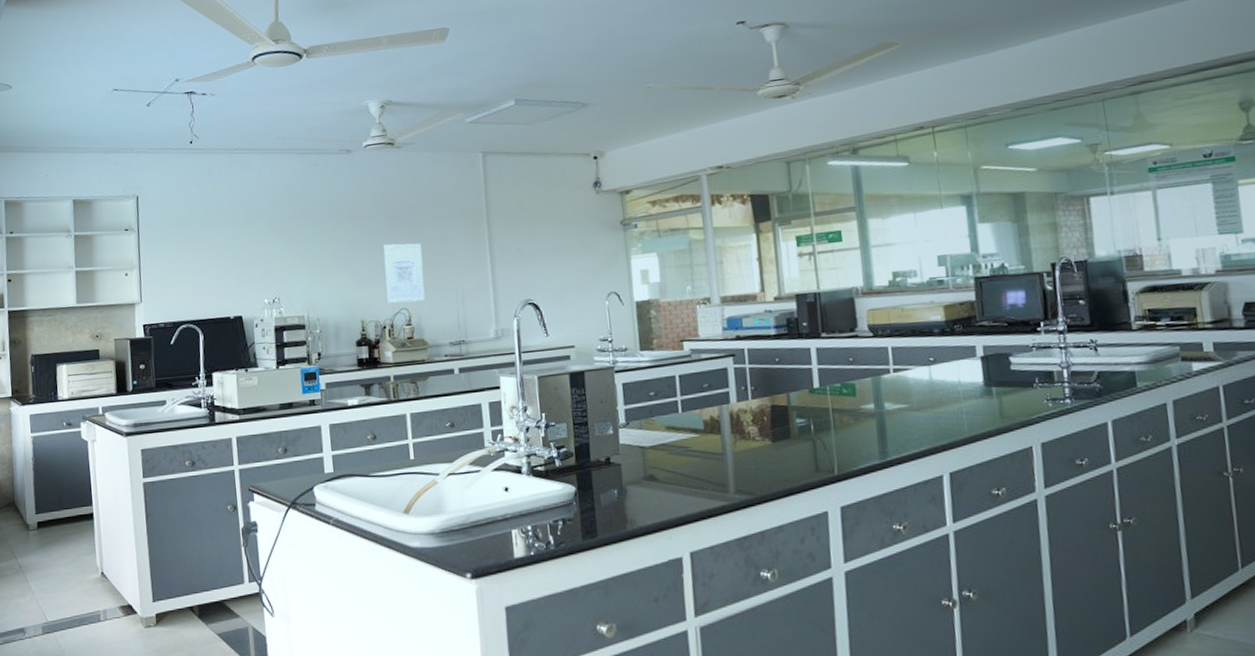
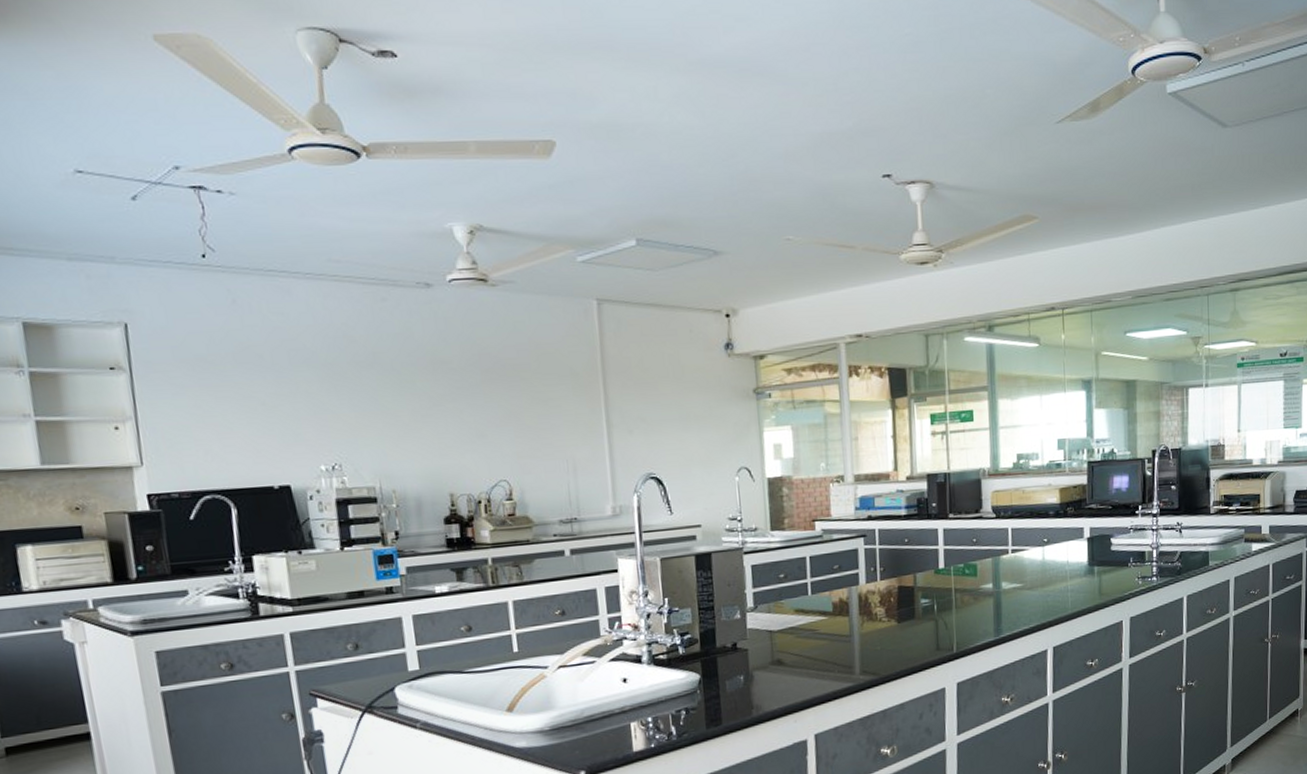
wall art: present [382,243,426,303] -> none [475,402,530,474]

